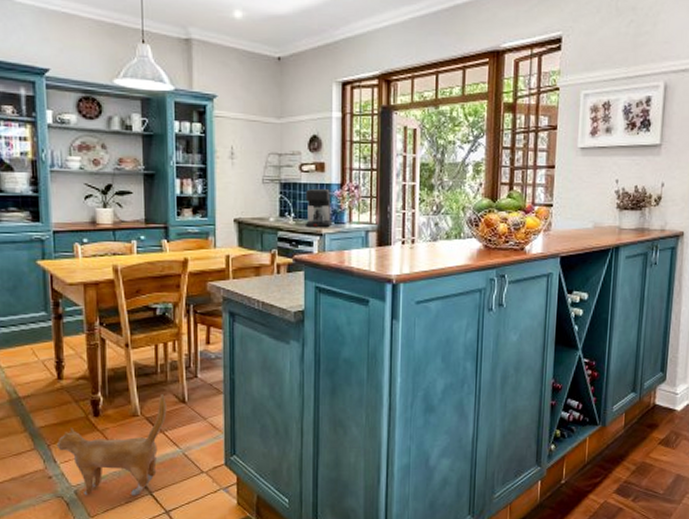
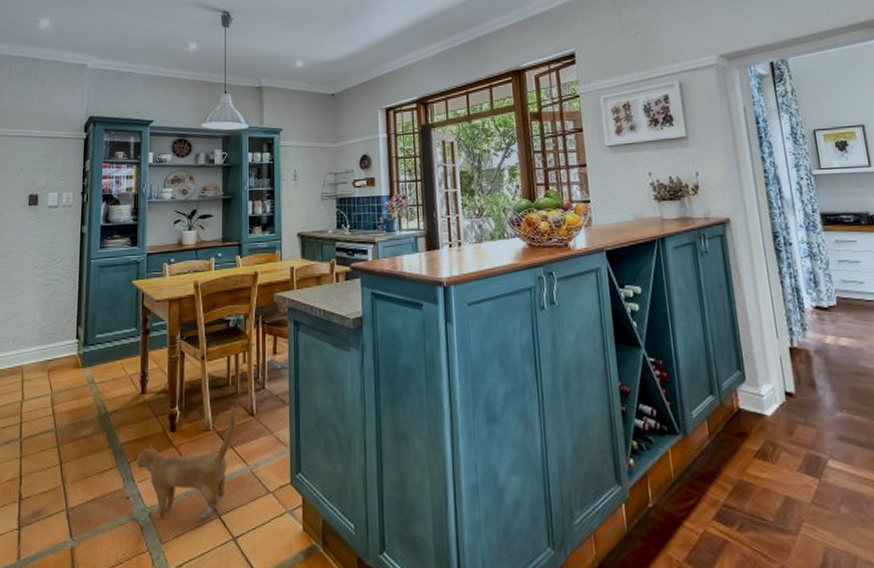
coffee maker: present [306,188,331,228] -> none [359,200,383,237]

